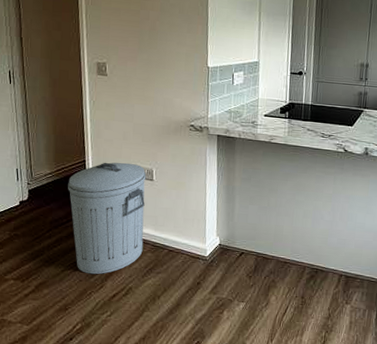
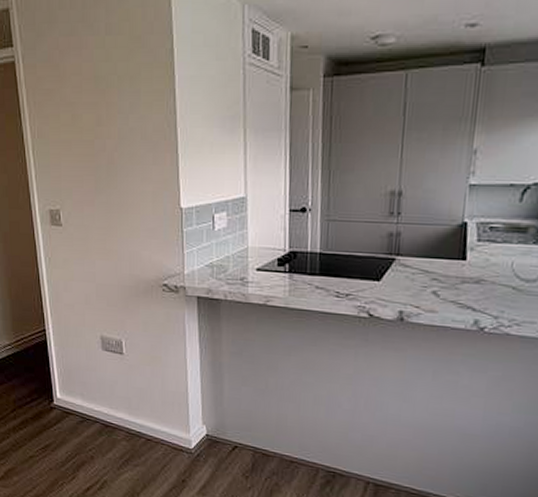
trash can: present [68,162,147,275] -> none [29,331,117,463]

